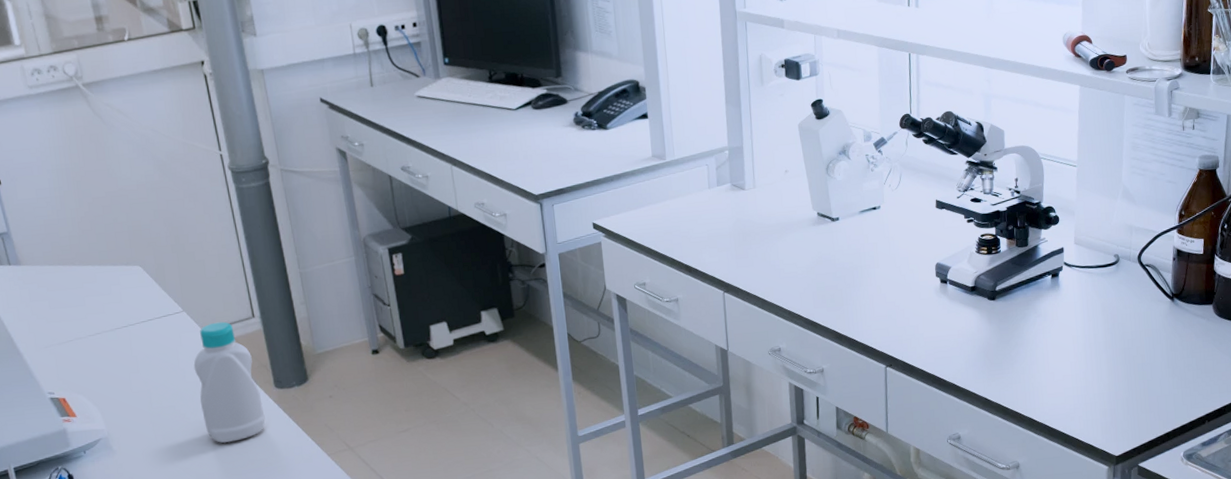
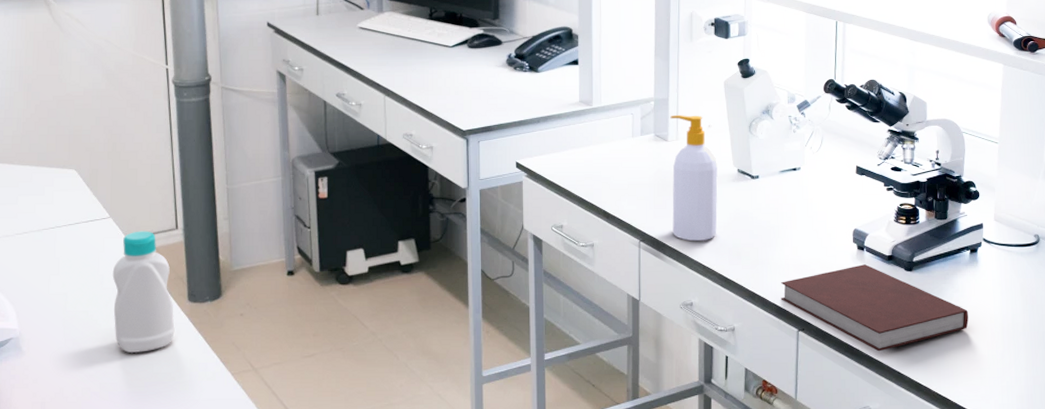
soap bottle: none [746,161,800,288] -> present [670,115,718,242]
notebook: none [867,297,1052,381] -> present [780,264,969,352]

